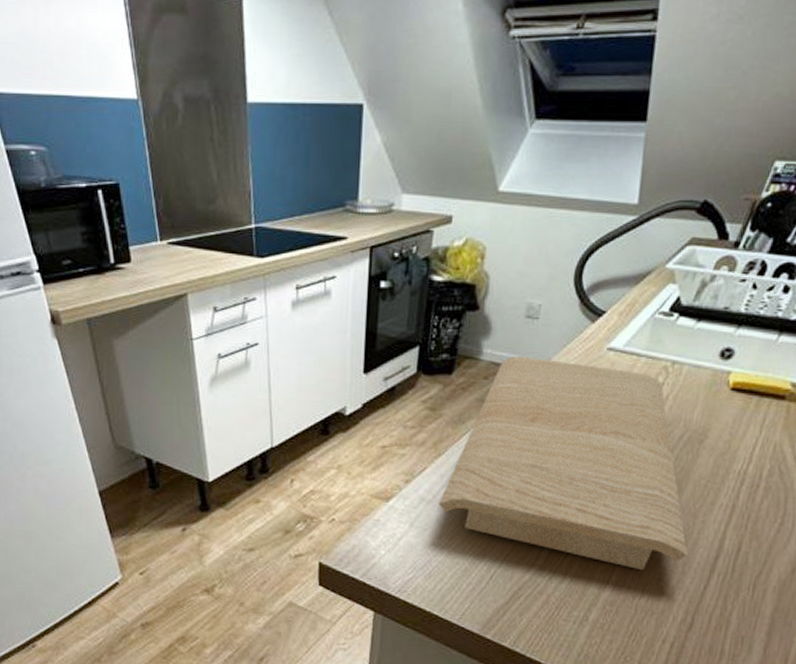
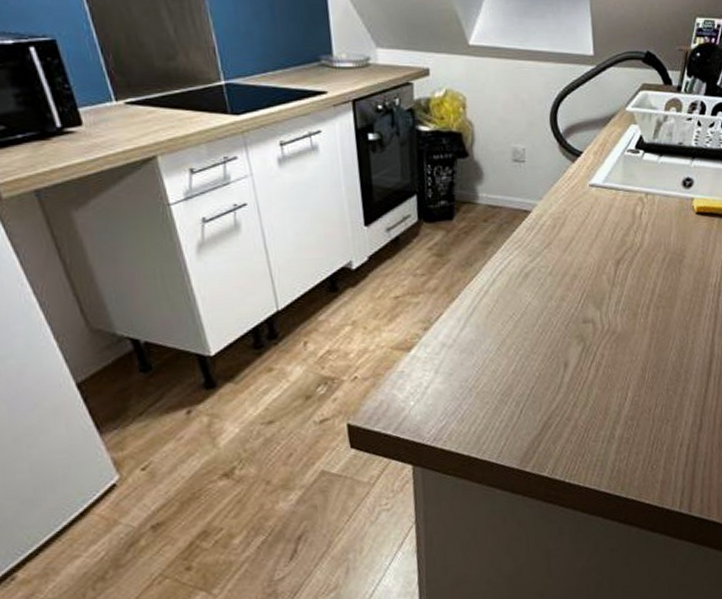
cutting board: present [439,356,688,570] -> none [460,197,687,384]

